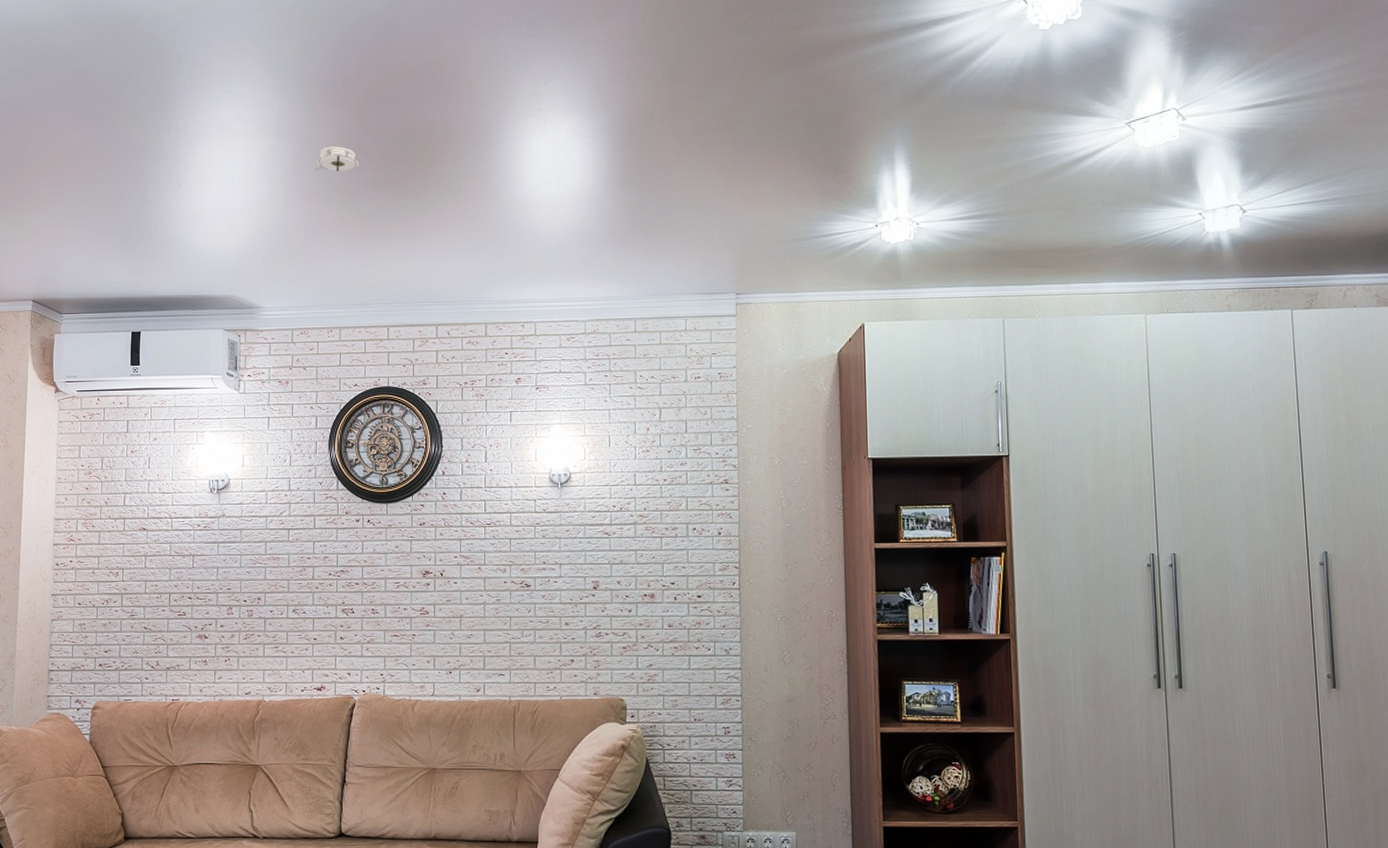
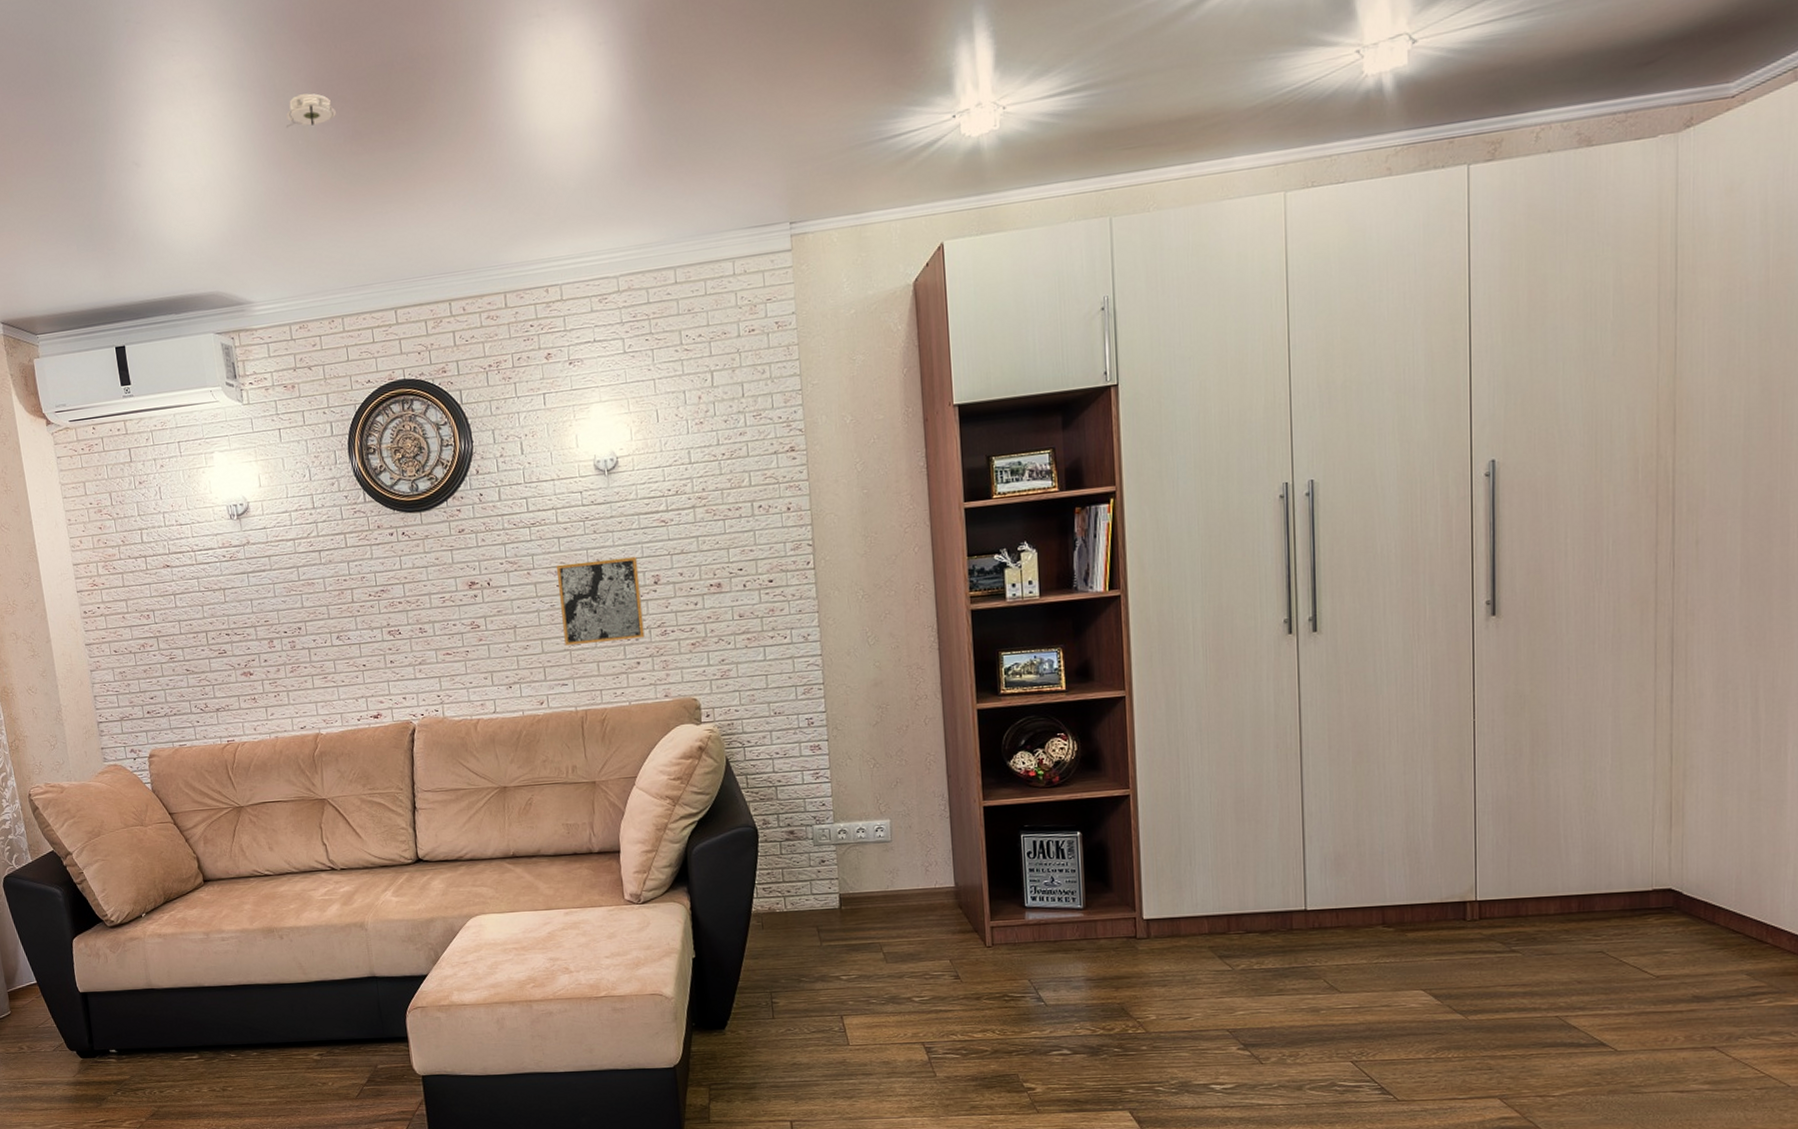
wall art: none [505,562,581,638] -> present [556,556,645,645]

